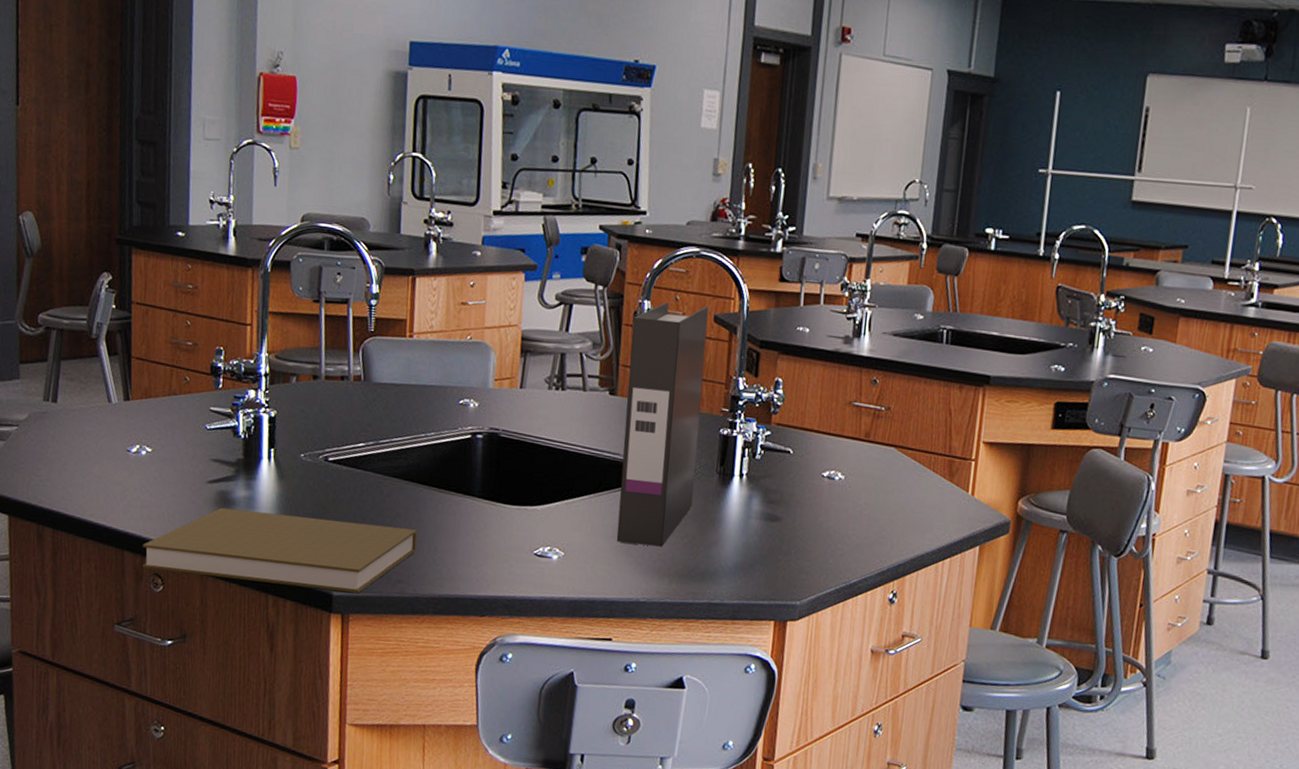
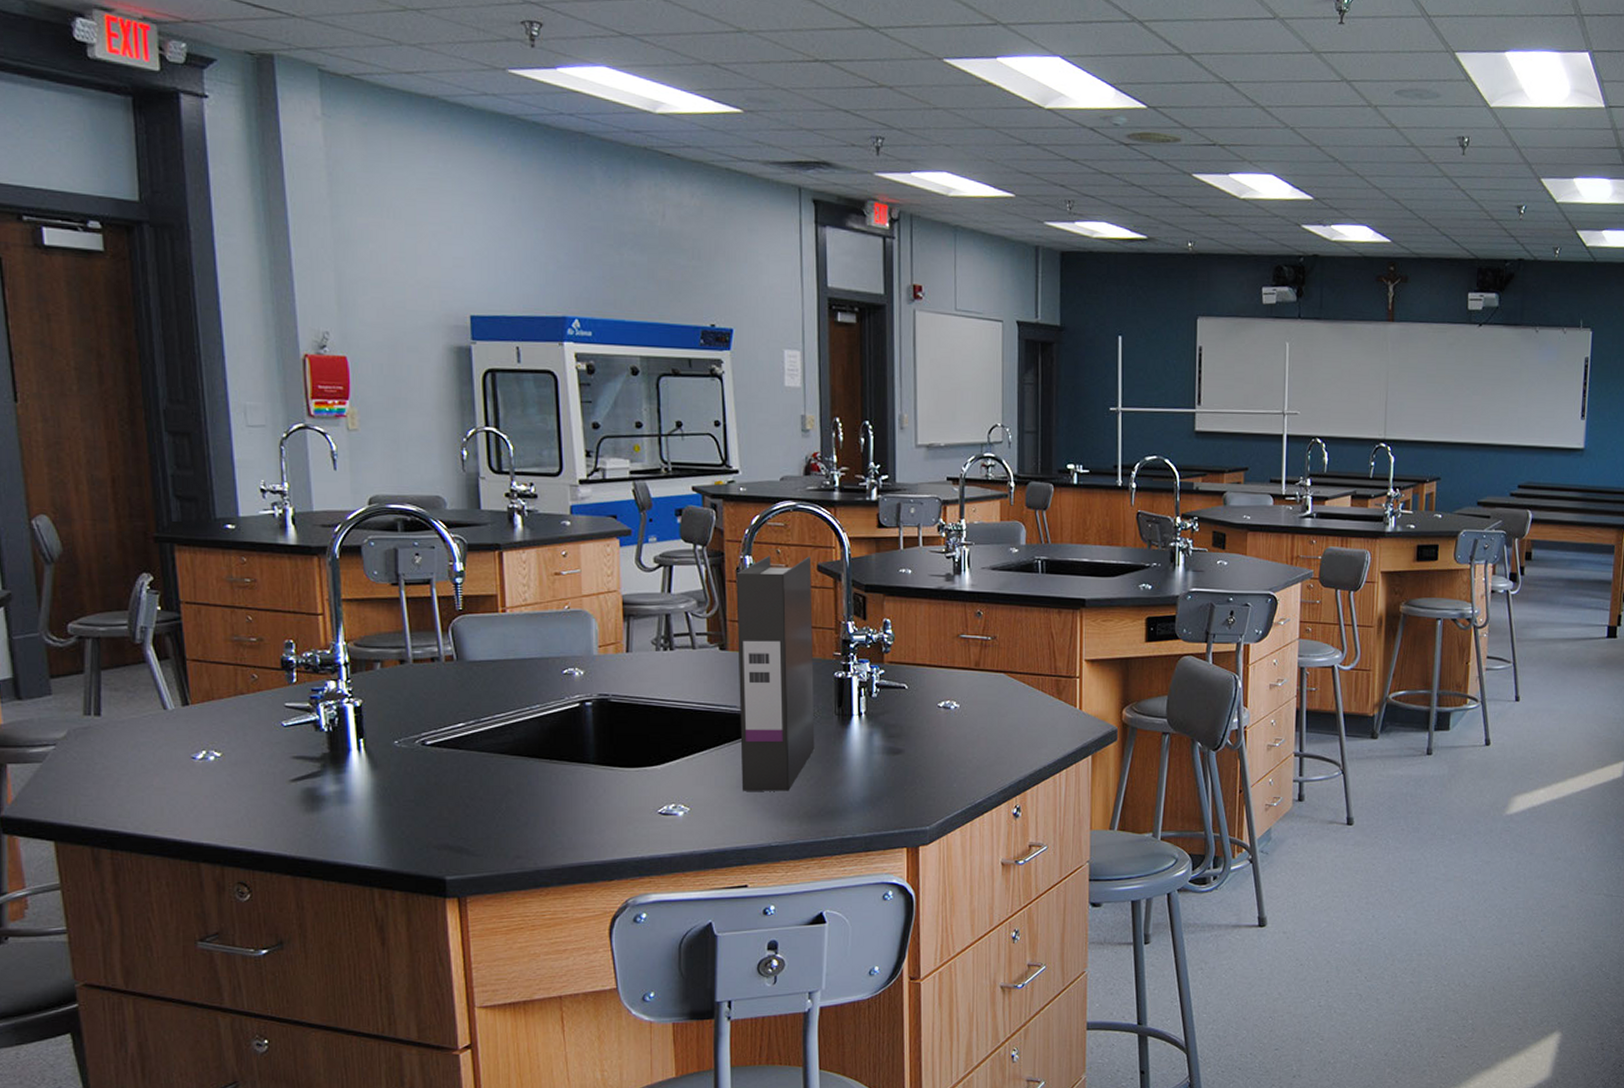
book: present [142,507,418,593] -> none [220,804,533,878]

